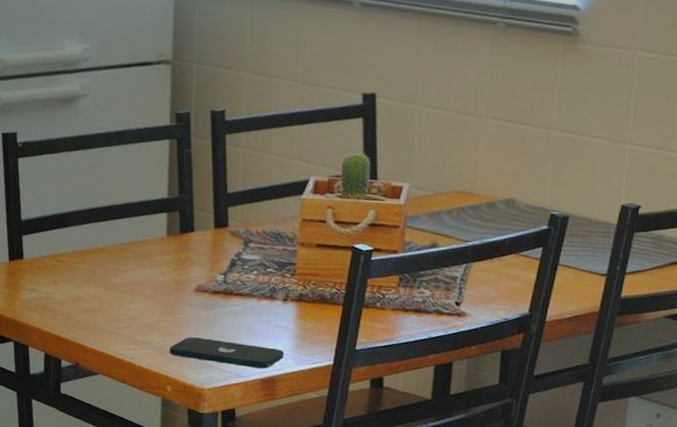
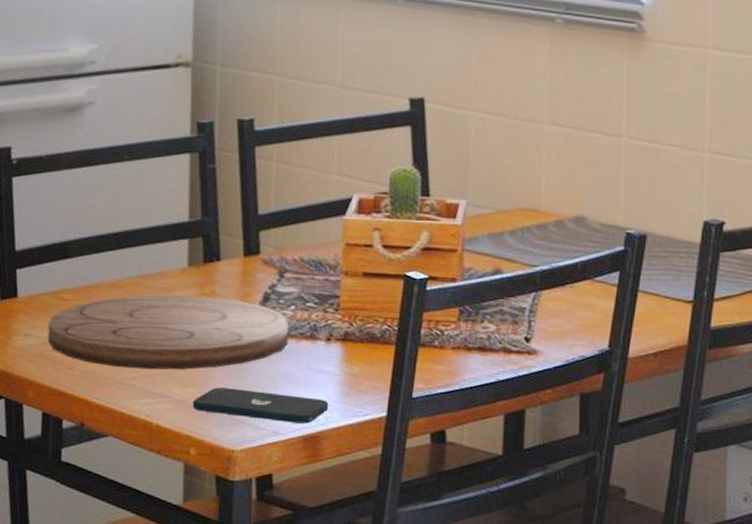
cutting board: none [49,259,252,322] -> present [47,295,289,370]

